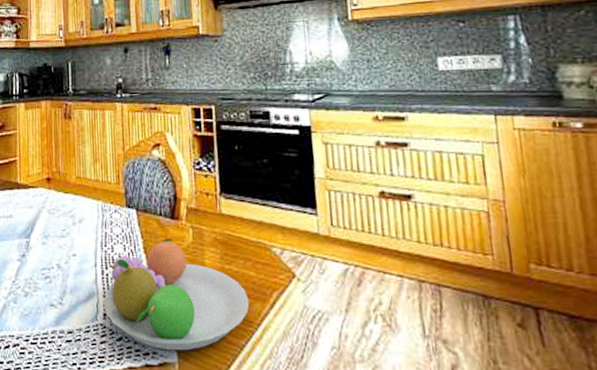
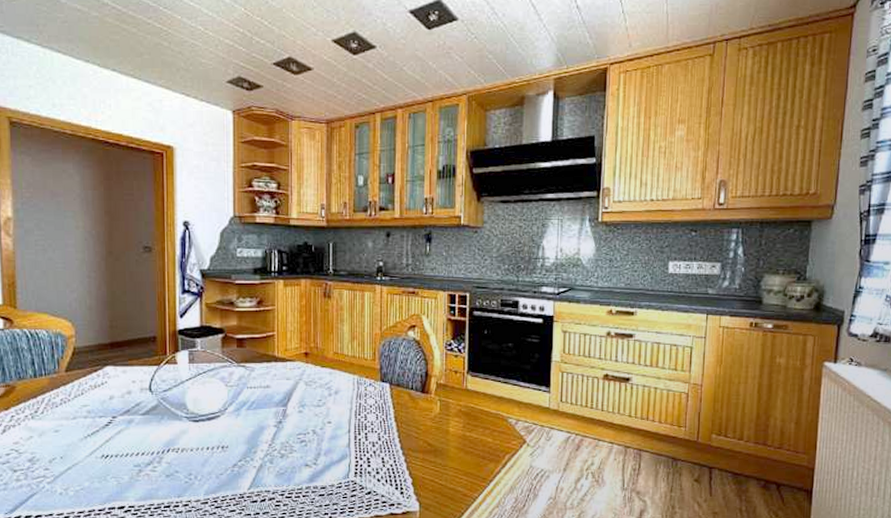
fruit bowl: present [103,238,250,351] -> none [355,409,485,502]

